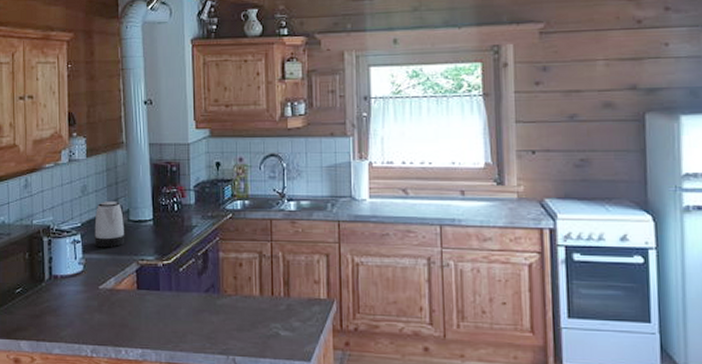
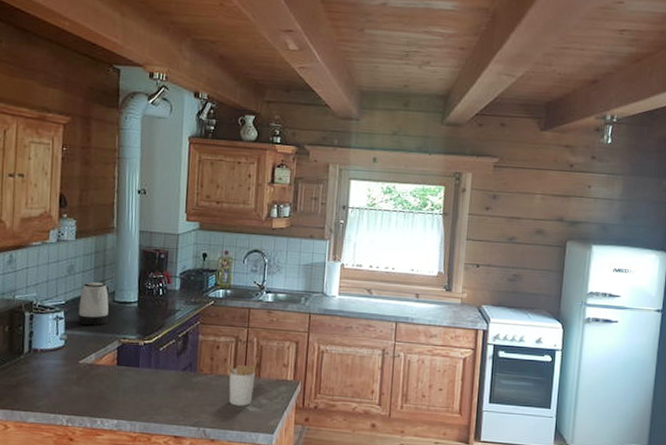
utensil holder: none [251,273,286,330] -> present [226,356,258,406]

